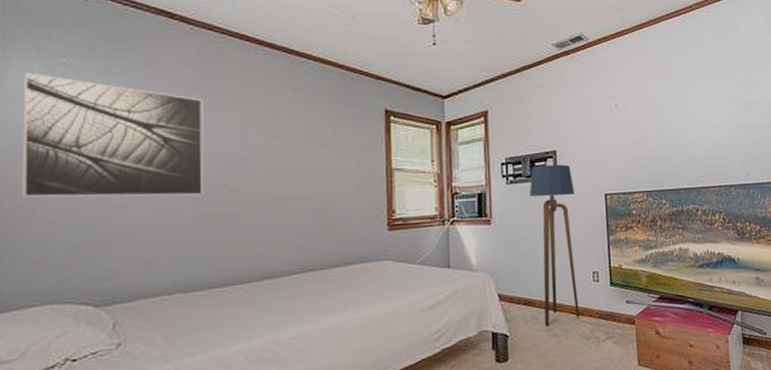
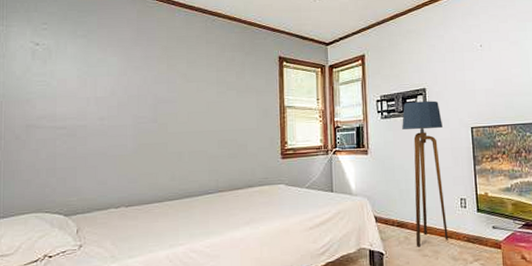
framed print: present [23,72,204,198] -> none [18,37,141,131]

